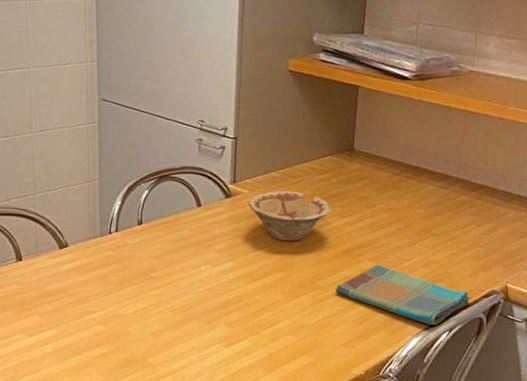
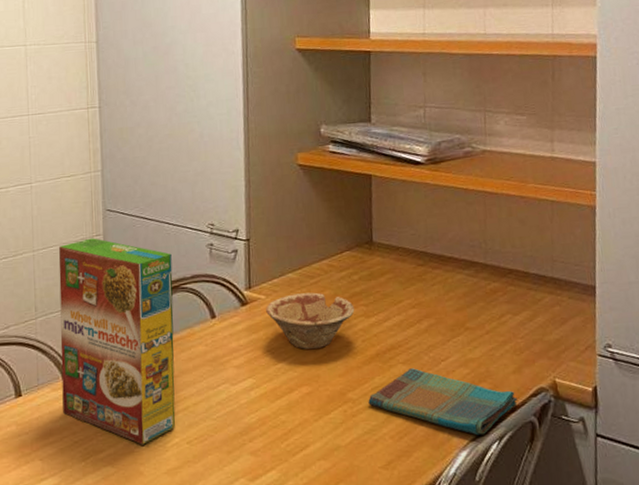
cereal box: none [55,125,163,310] -> present [58,238,176,445]

